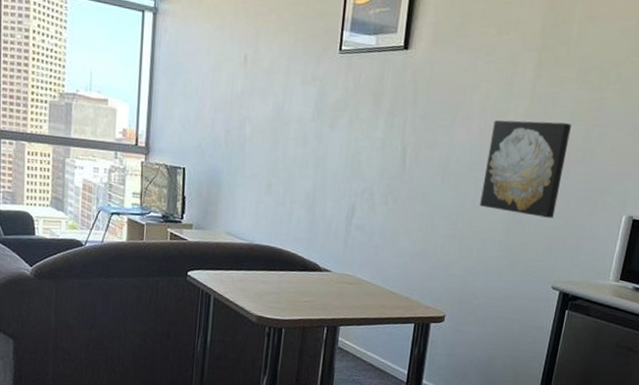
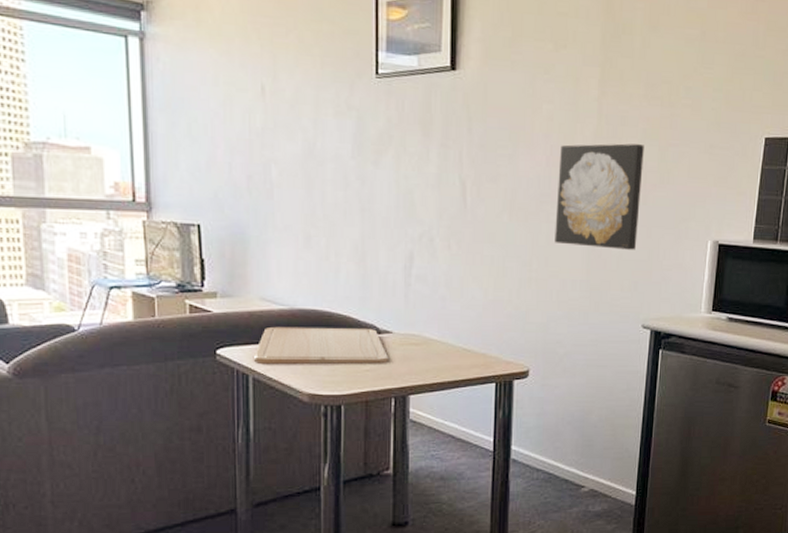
chopping board: none [215,257,326,297] -> present [253,326,389,364]

